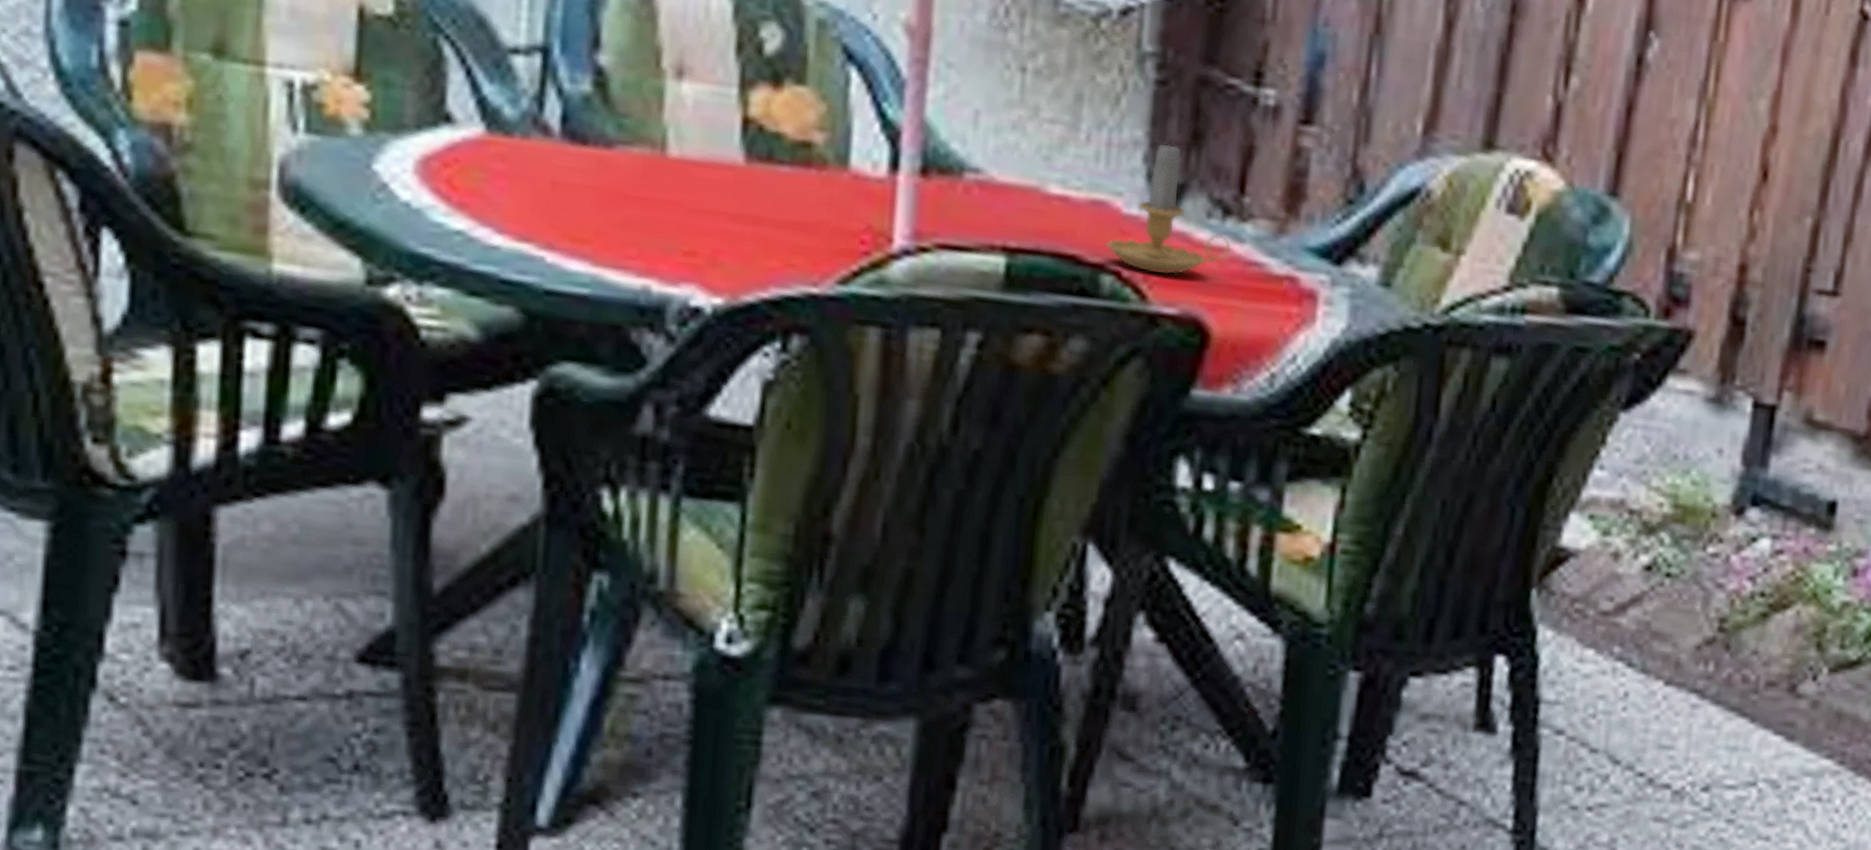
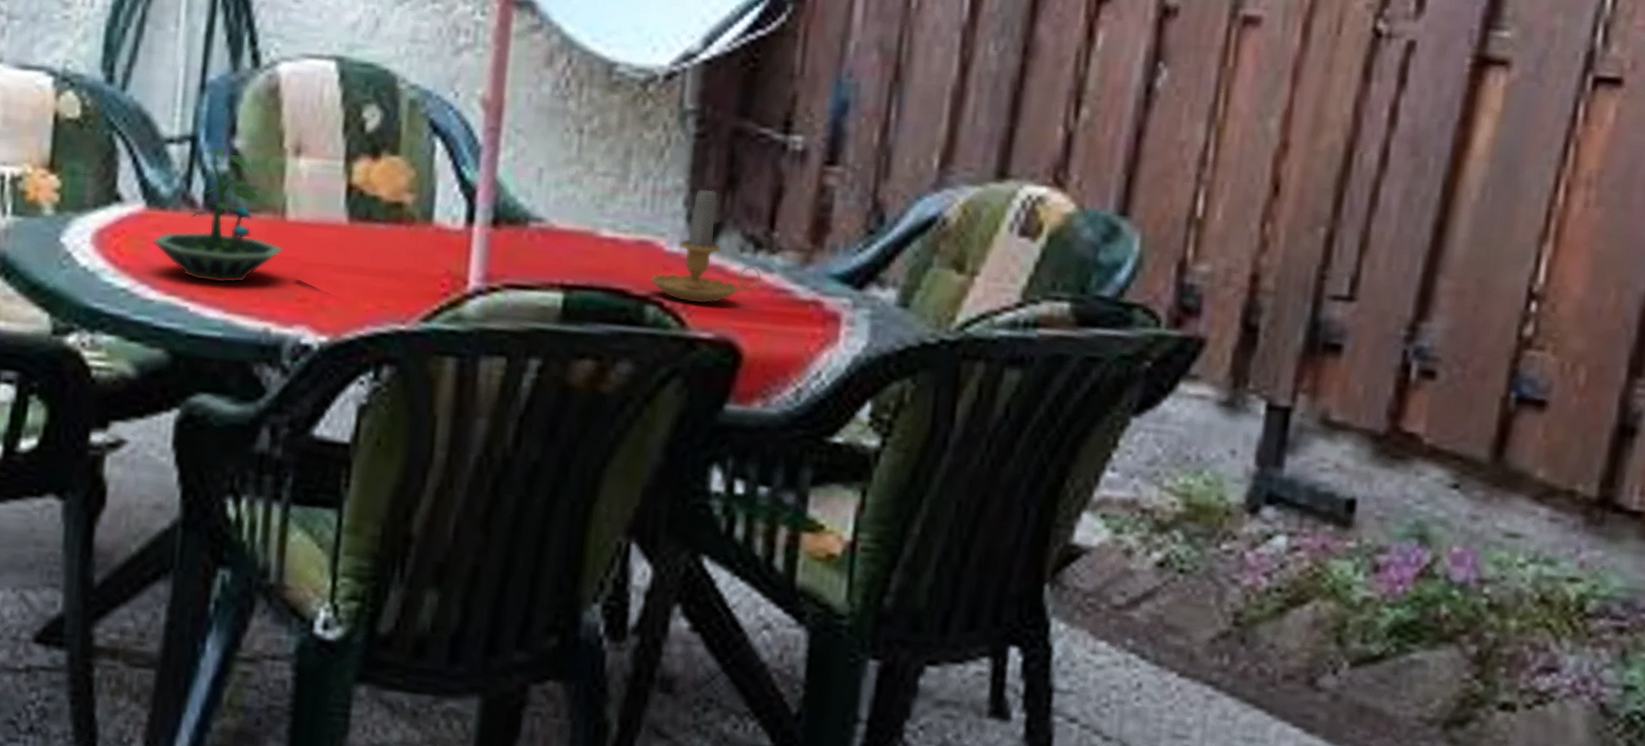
terrarium: none [495,62,665,230] -> present [152,147,284,284]

